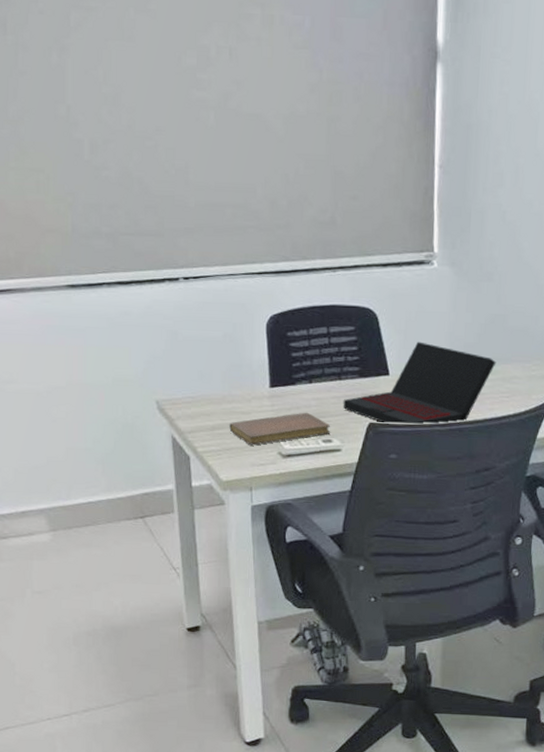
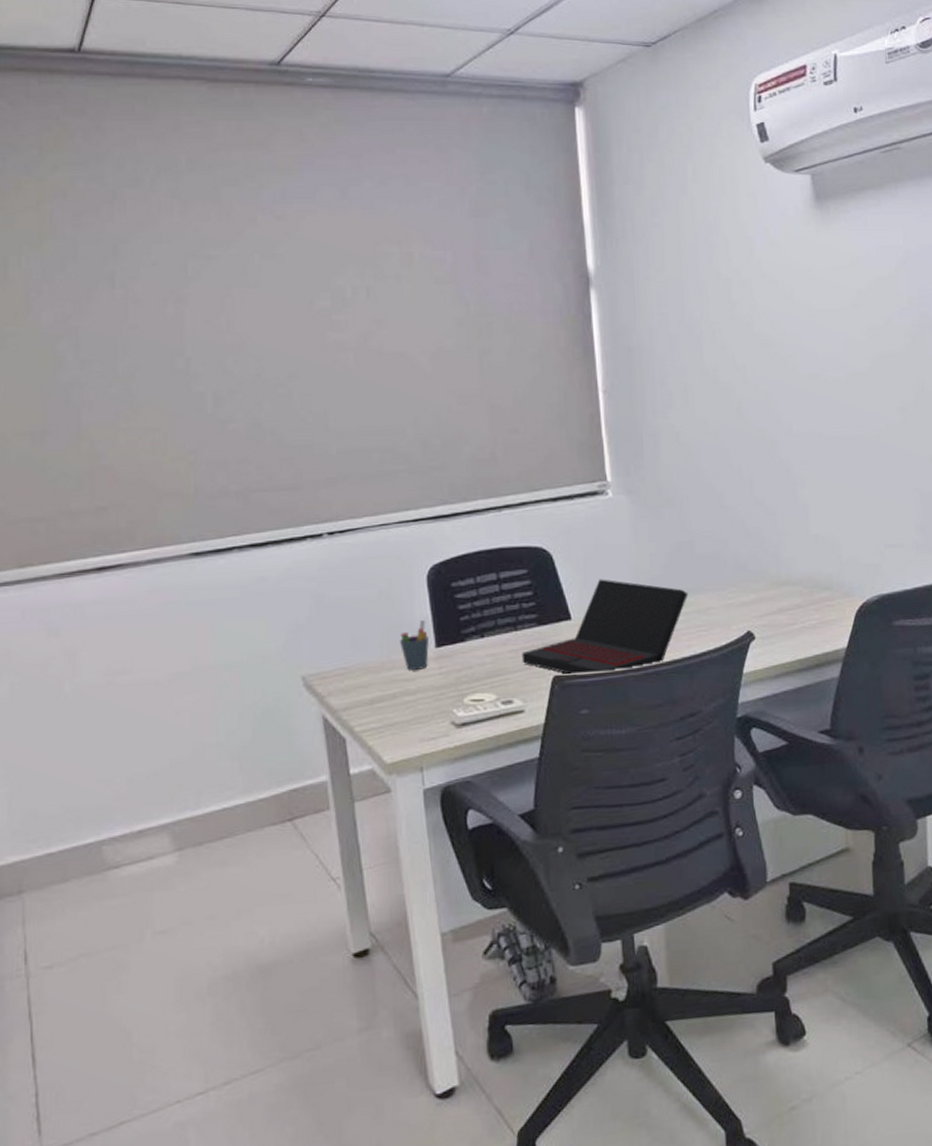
notebook: present [229,412,331,446] -> none [391,671,511,717]
pen holder: none [239,363,264,405] -> present [399,620,429,670]

